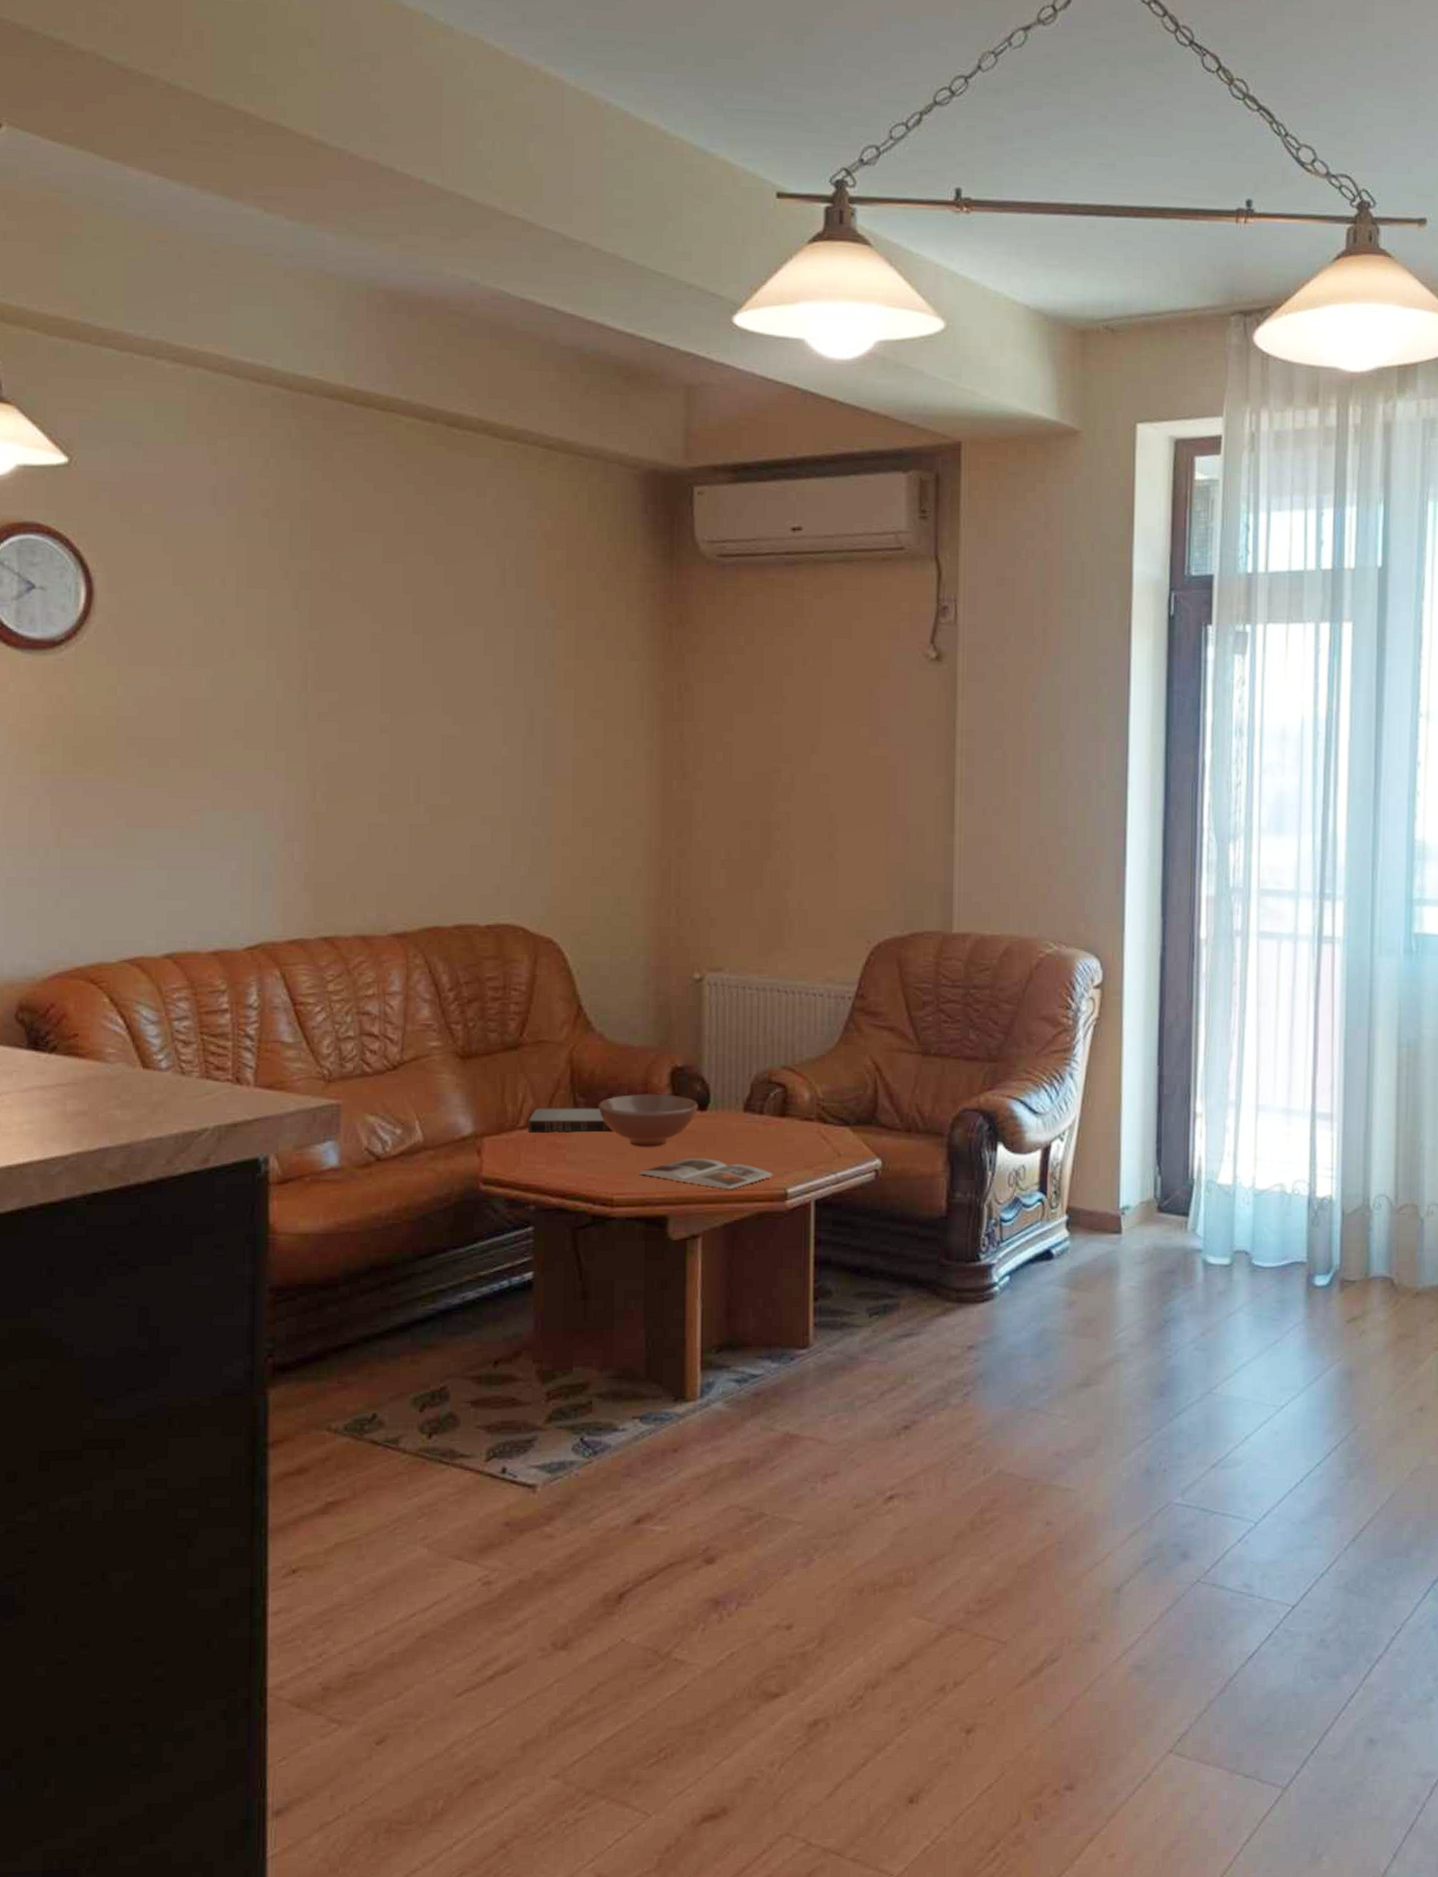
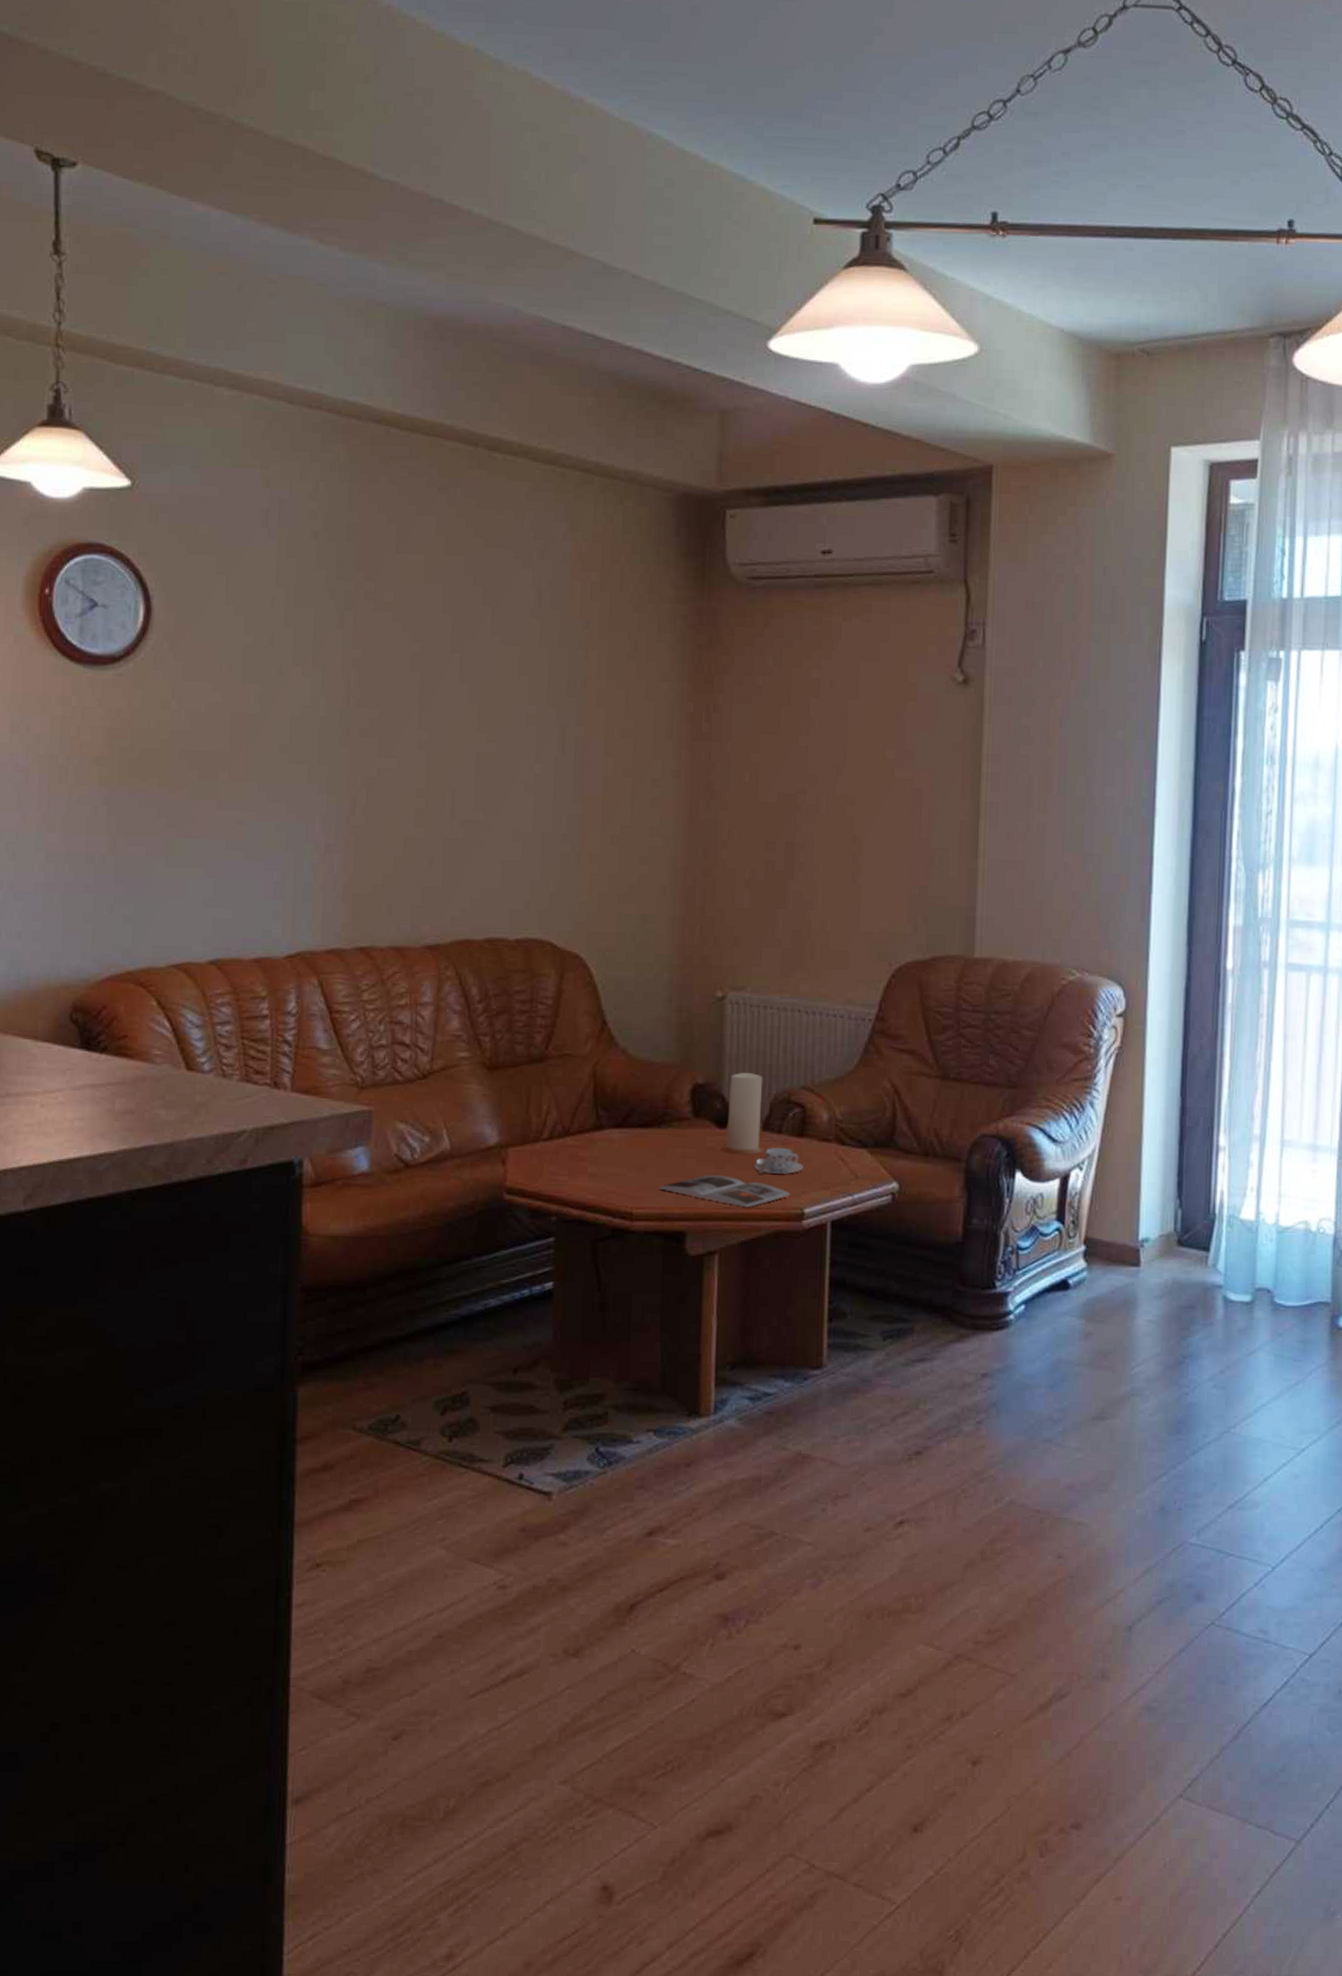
book: present [528,1108,613,1133] -> none [551,1120,634,1147]
decorative bowl: present [597,1095,698,1147] -> none [619,1110,718,1163]
candle: none [701,1053,747,1137] -> present [720,1072,765,1156]
teacup: none [736,1128,786,1156] -> present [754,1147,804,1174]

